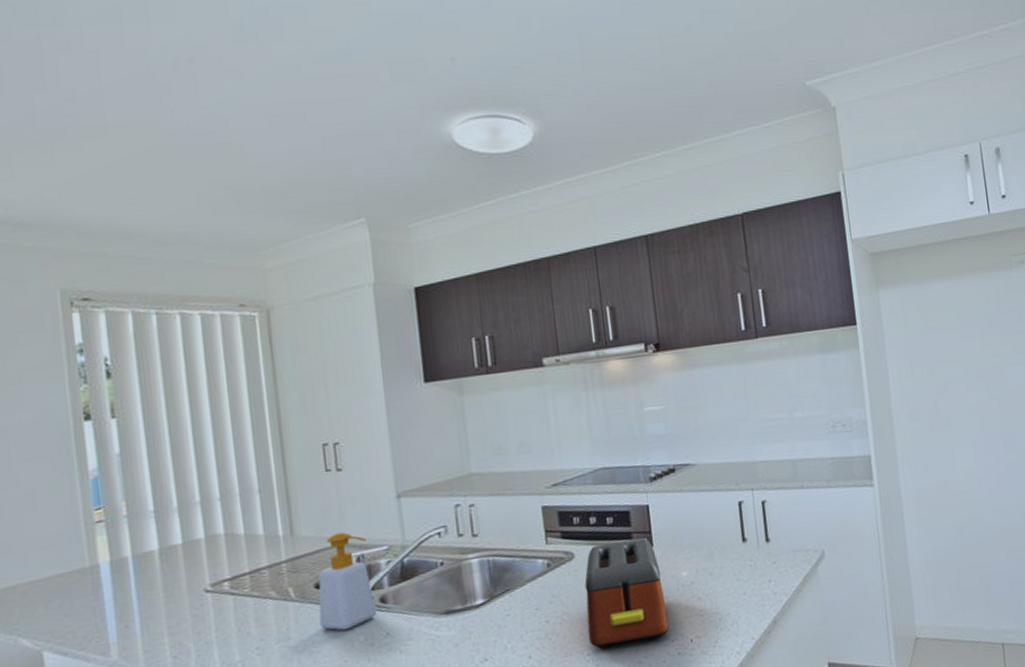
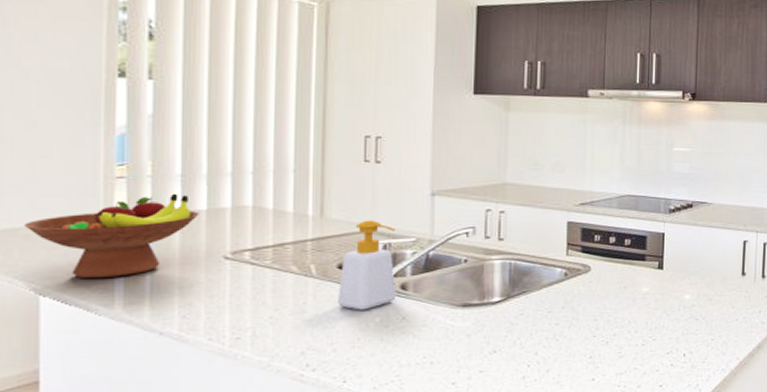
fruit bowl: none [19,530,176,629] -> present [23,193,199,279]
toaster: present [584,538,669,649] -> none [593,261,667,353]

